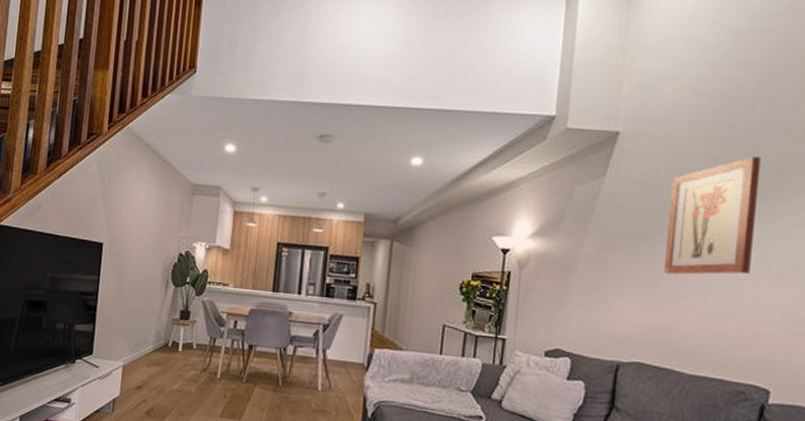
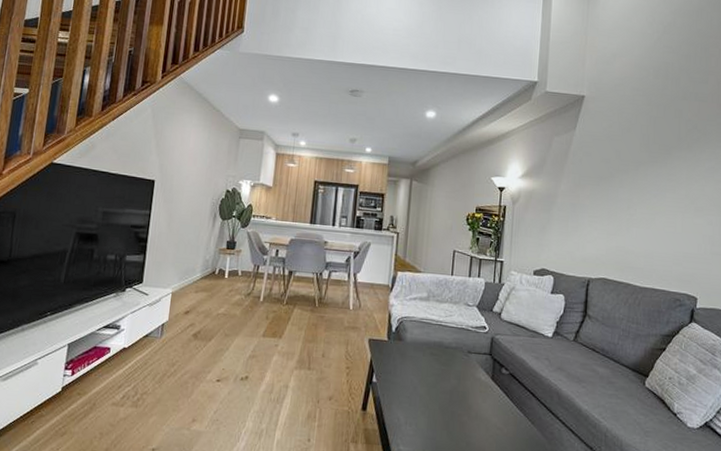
wall art: present [663,156,762,275] -> none [619,117,685,208]

